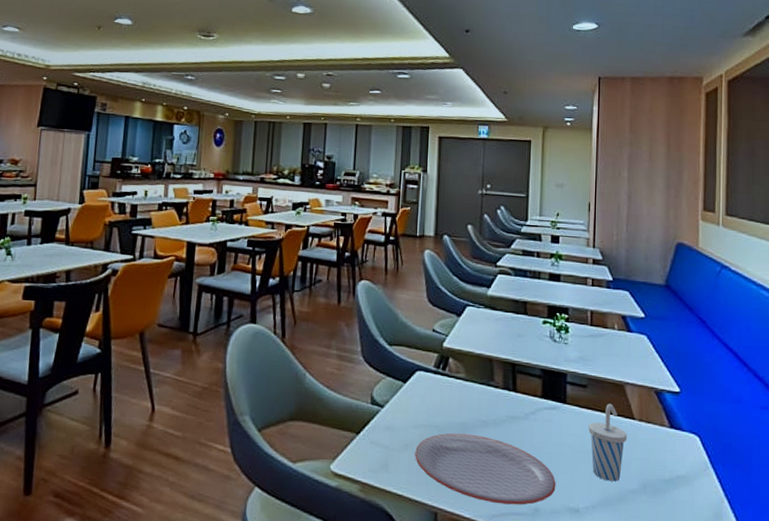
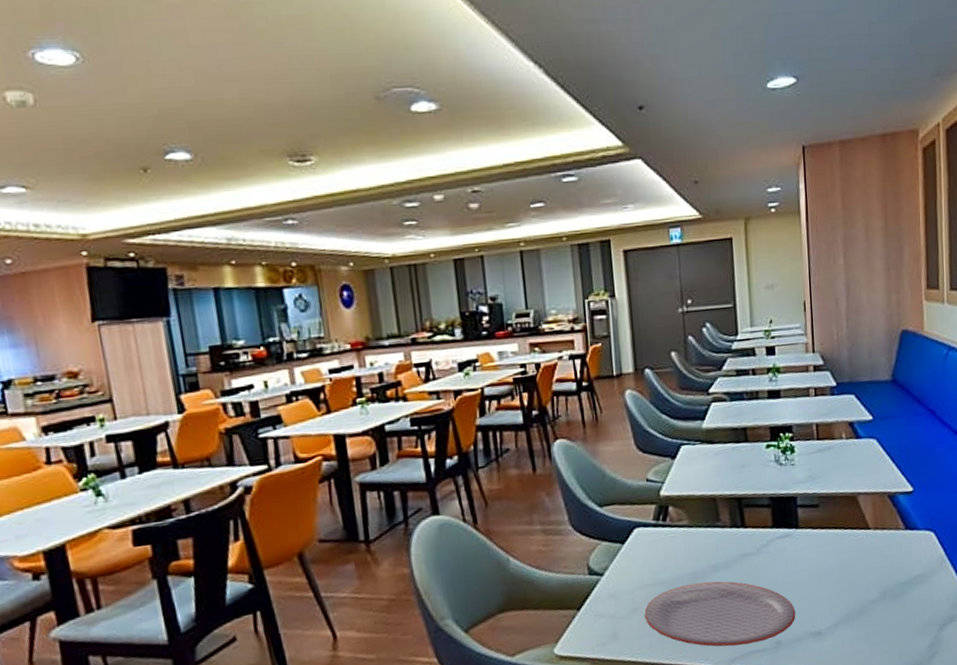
cup: present [588,403,627,482] -> none [824,518,864,597]

